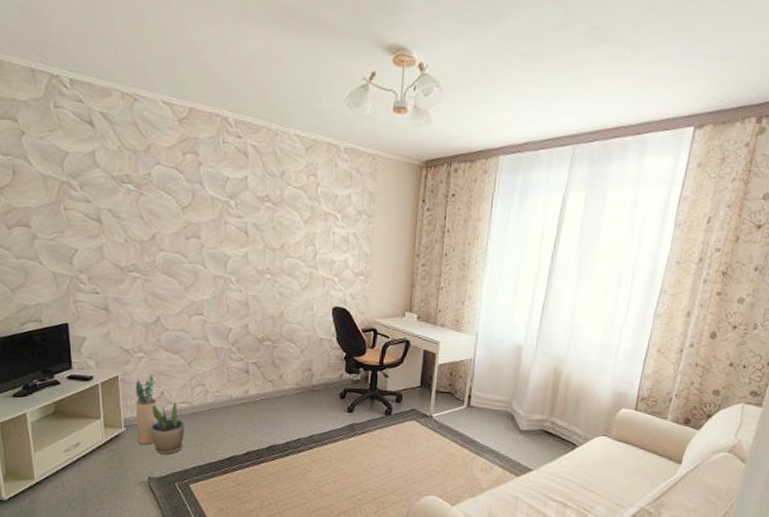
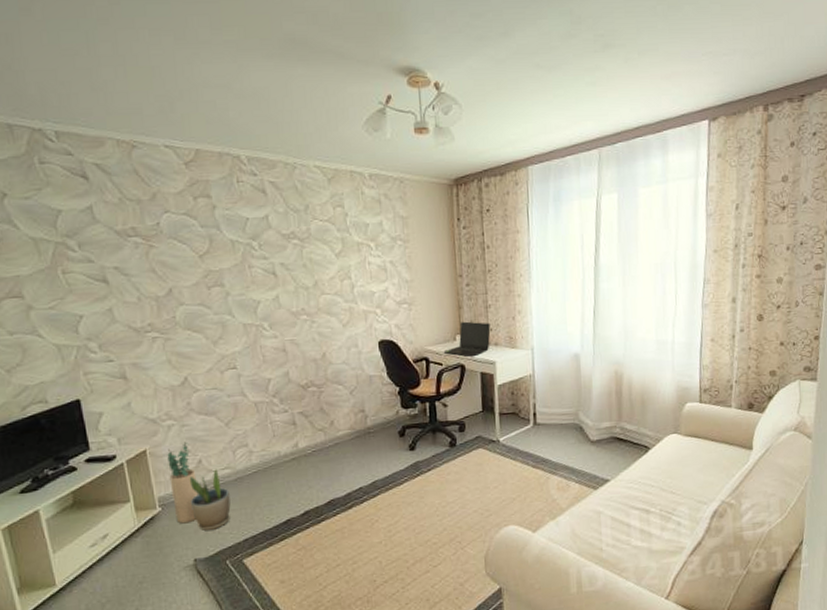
laptop: none [391,299,440,335] -> present [443,321,491,357]

